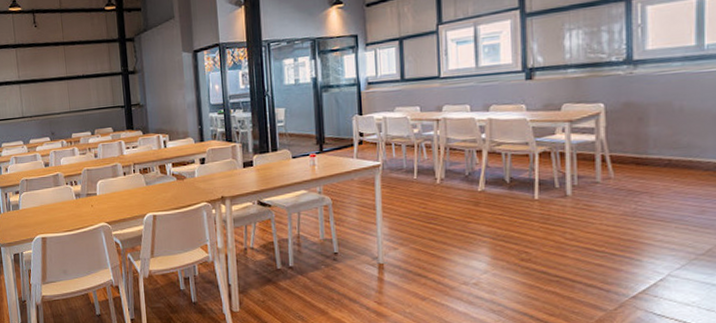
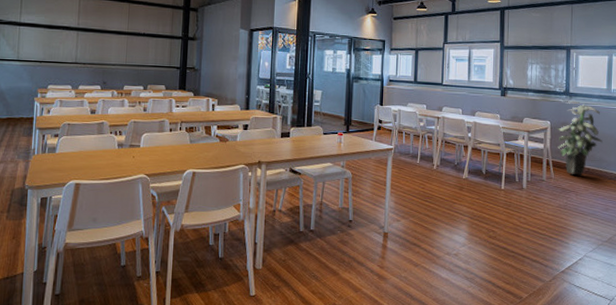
indoor plant: none [614,70,692,171] -> present [556,100,603,176]

